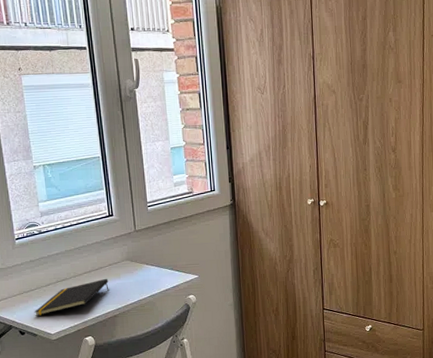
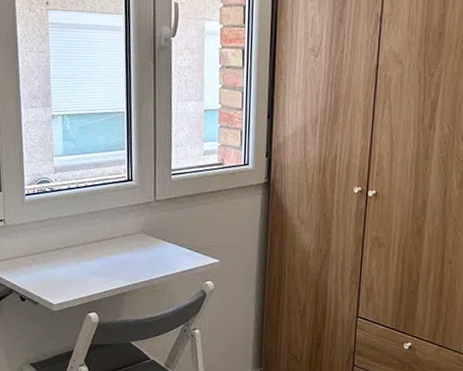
notepad: present [34,278,109,316] -> none [37,250,120,283]

